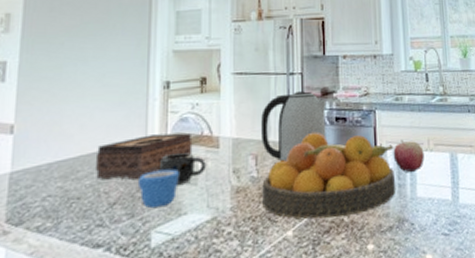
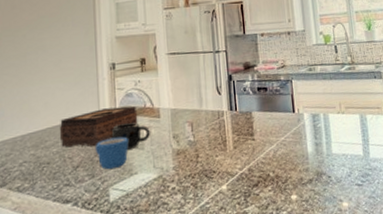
kettle: present [261,91,326,162] -> none [194,66,250,128]
fruit bowl: present [262,133,396,219] -> none [198,101,314,175]
apple: present [393,139,424,173] -> none [309,104,337,133]

